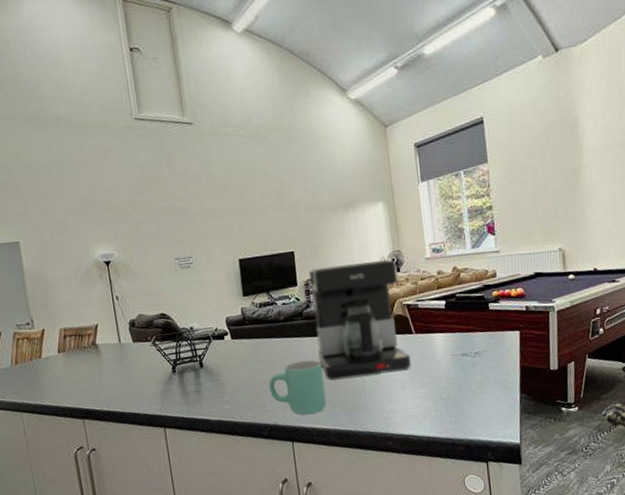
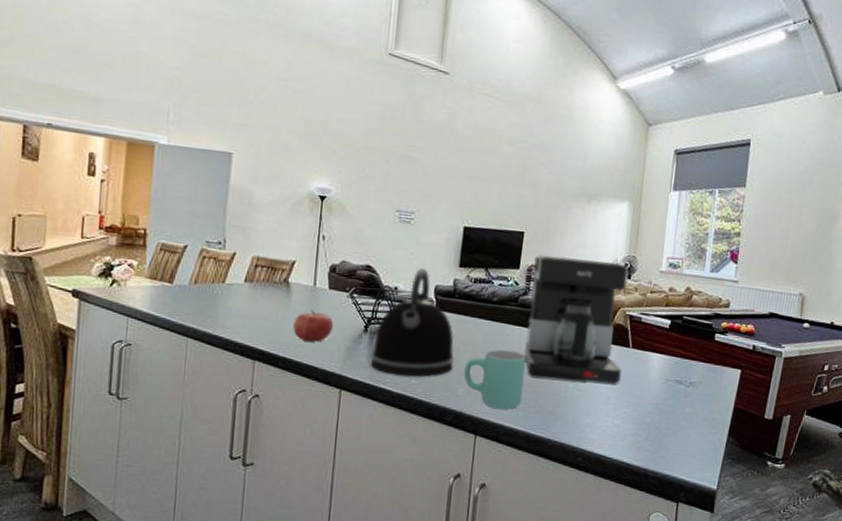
fruit: none [109,364,145,393] -> present [293,309,334,342]
kettle: none [183,304,259,405] -> present [371,267,455,377]

